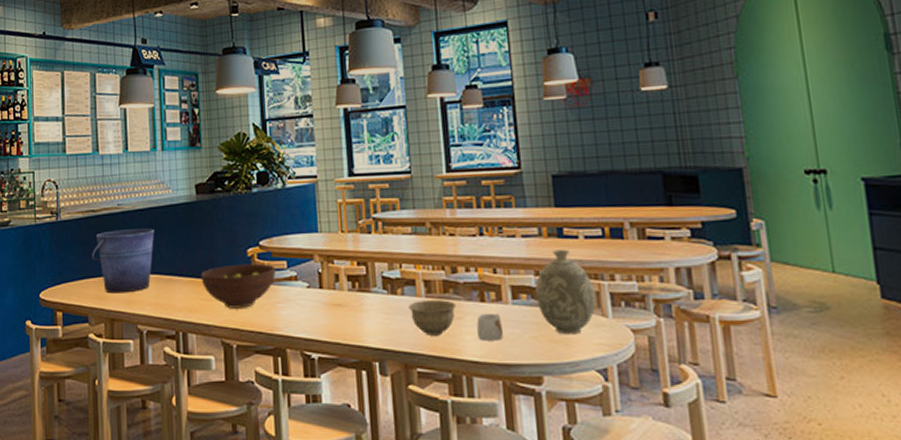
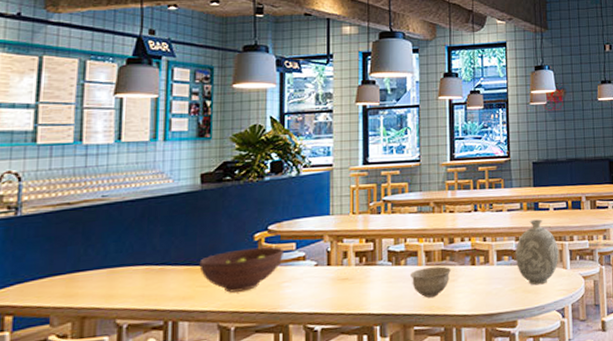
bucket: present [92,228,155,294] -> none [62,219,147,290]
mug: present [476,313,503,341] -> none [467,273,488,297]

